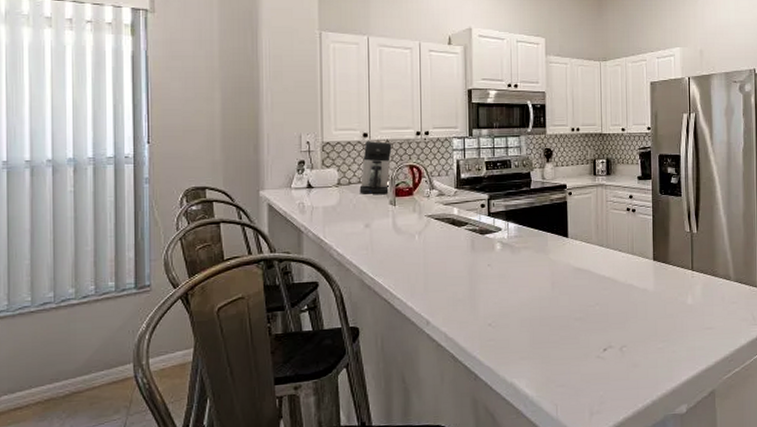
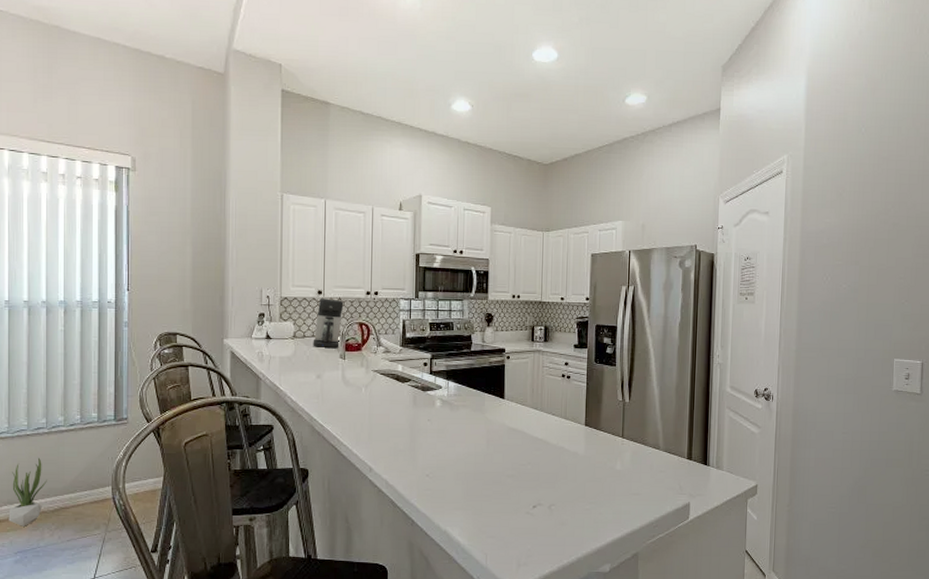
potted plant: none [9,337,56,418] -> present [8,457,47,527]

